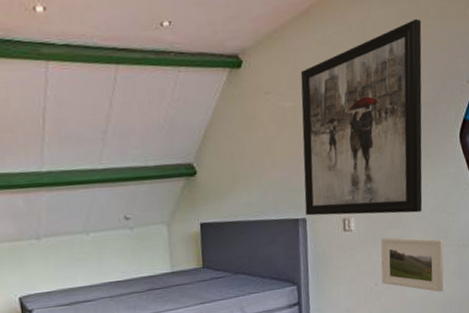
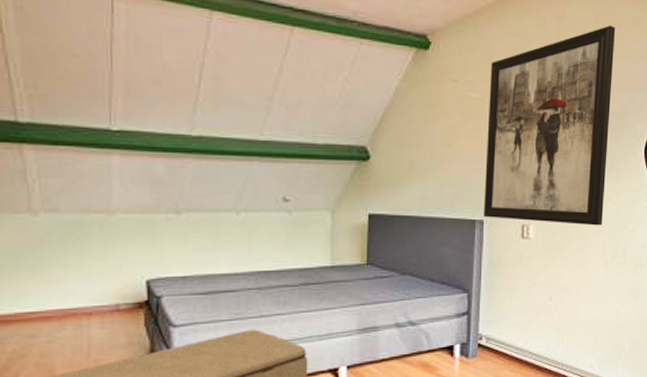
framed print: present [380,237,444,292] -> none [556,249,621,312]

